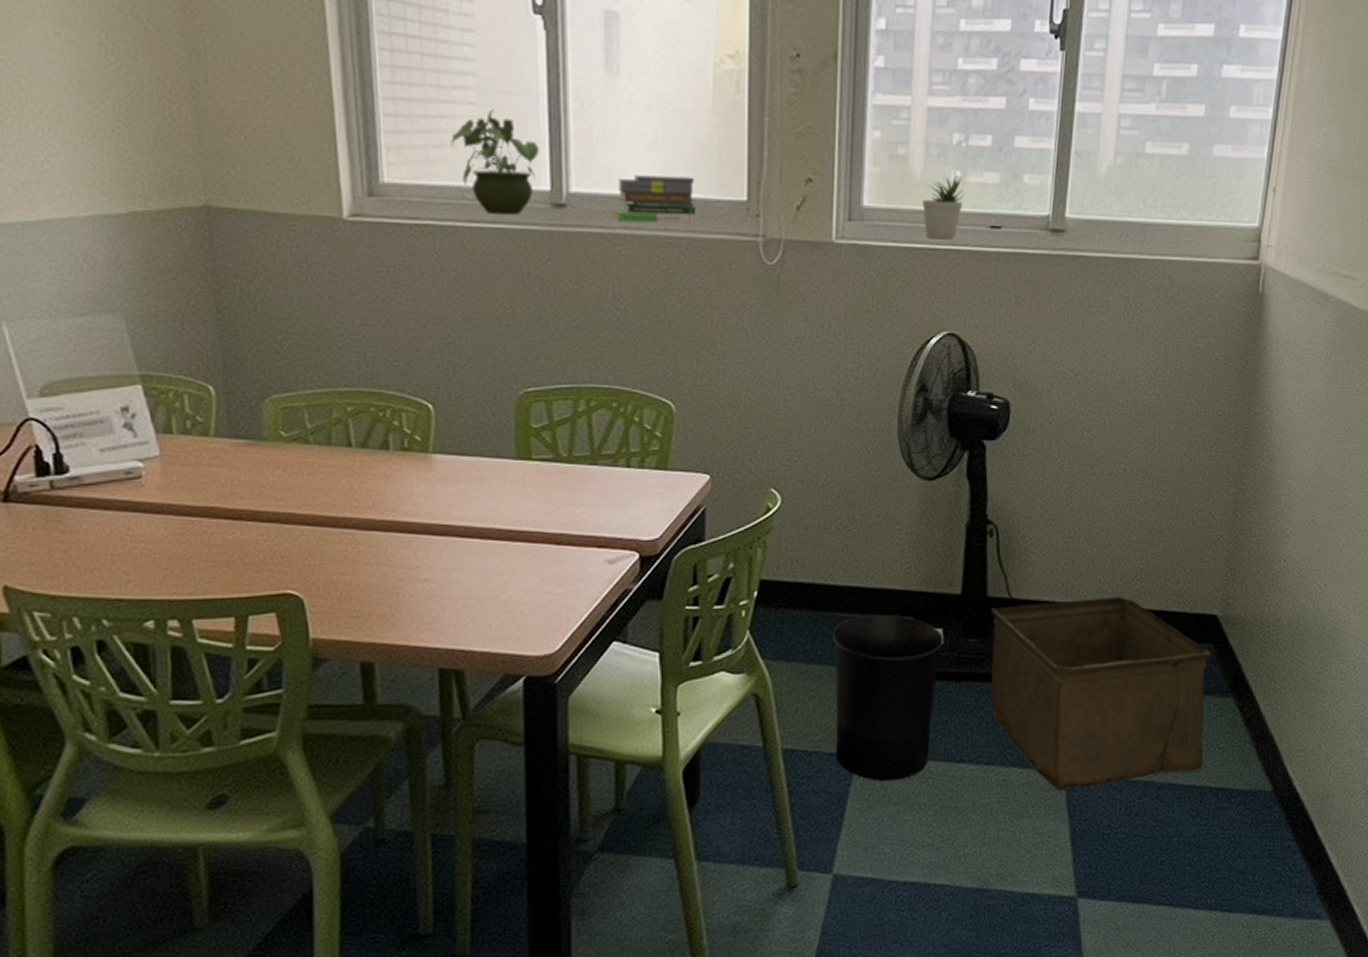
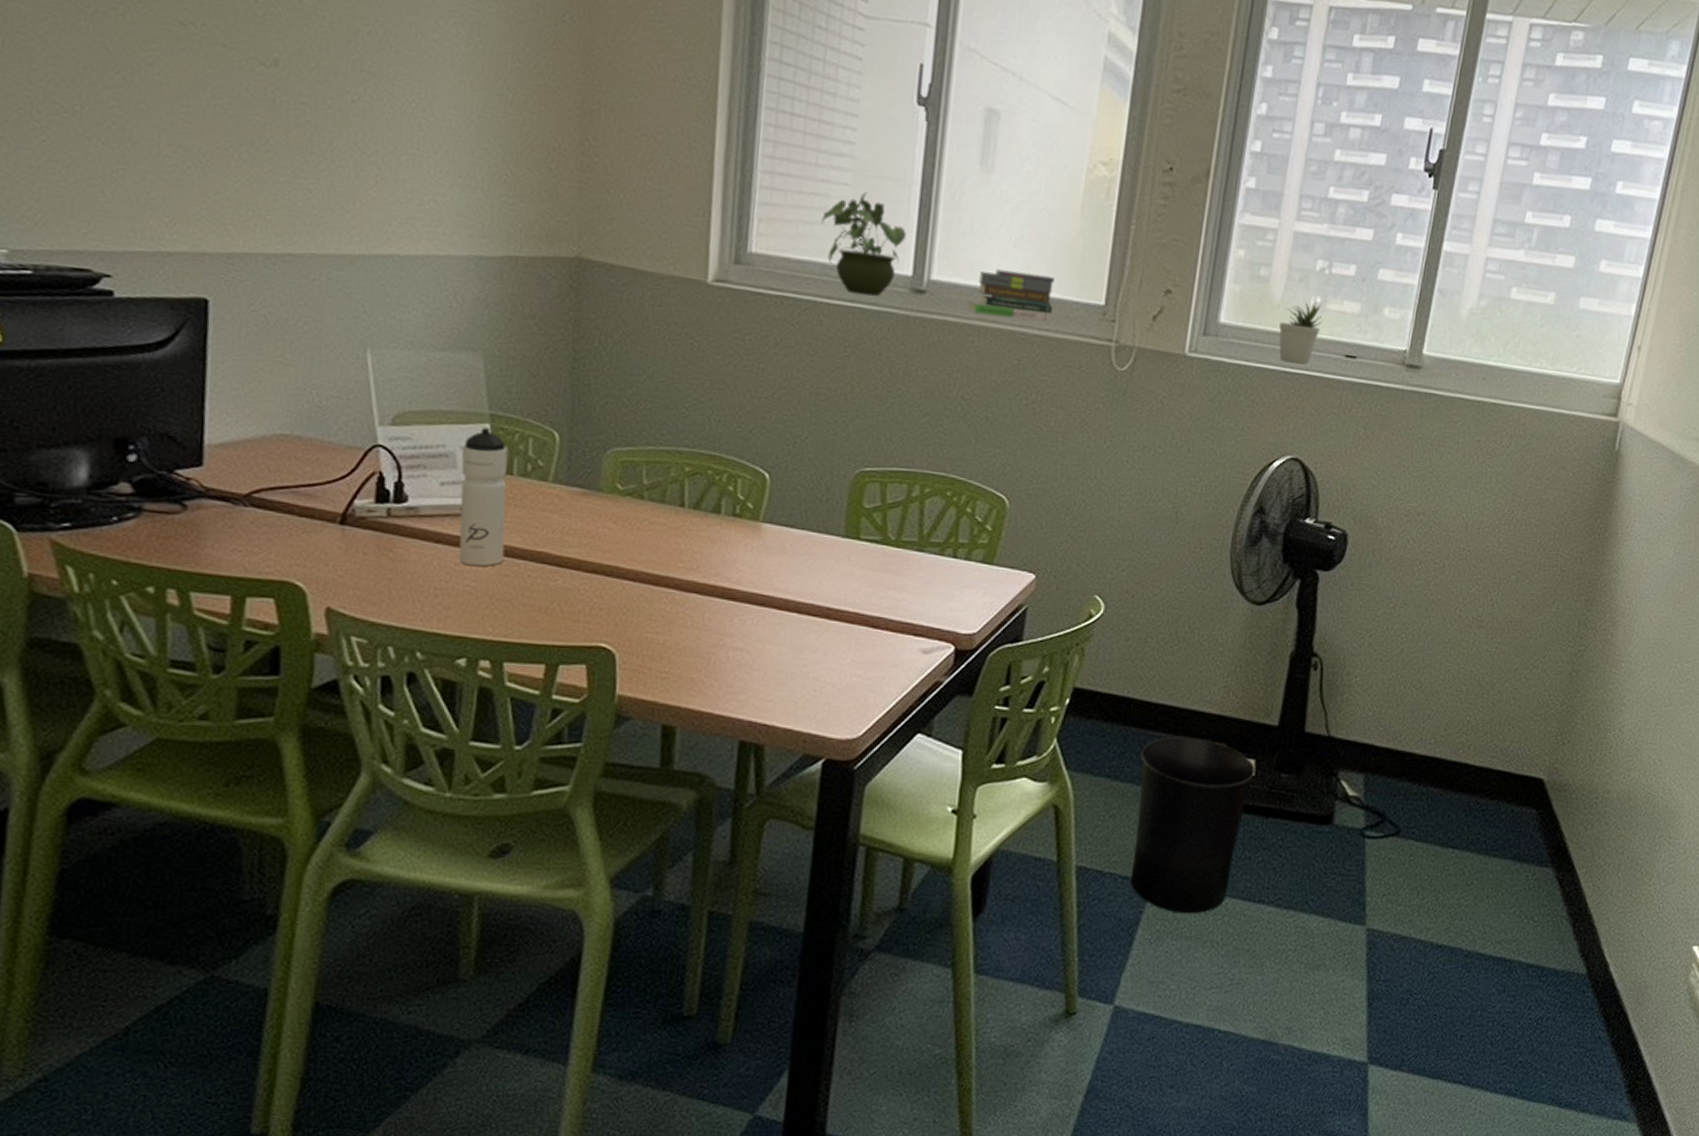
water bottle: none [117,389,177,529] -> present [458,427,508,567]
storage bin: present [990,596,1212,792] -> none [1298,744,1534,947]

